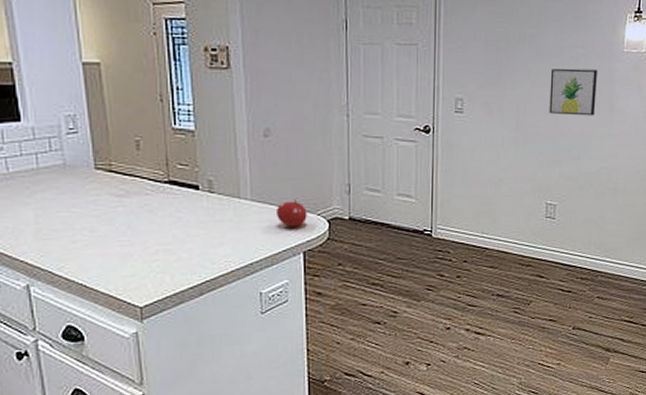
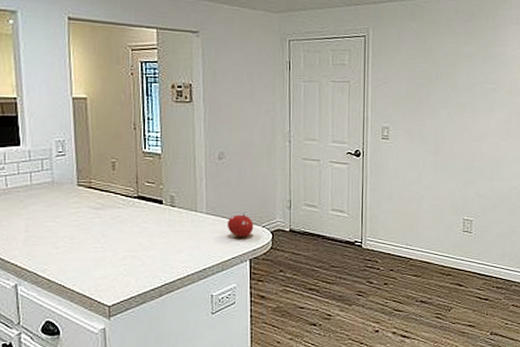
wall art: present [549,68,597,116] -> none [464,101,506,142]

